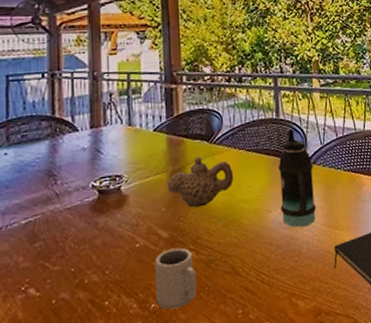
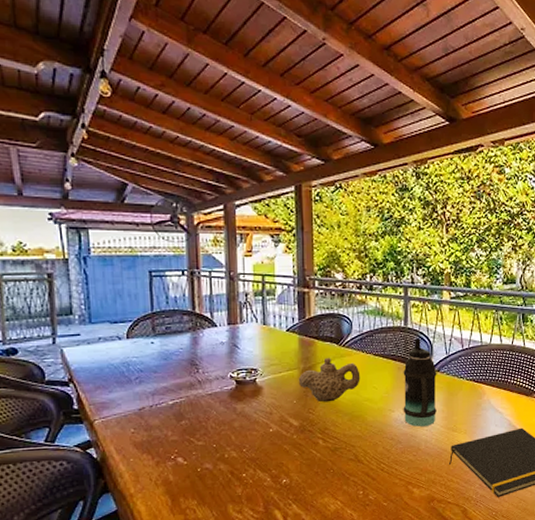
cup: present [154,247,197,310] -> none [286,435,324,486]

